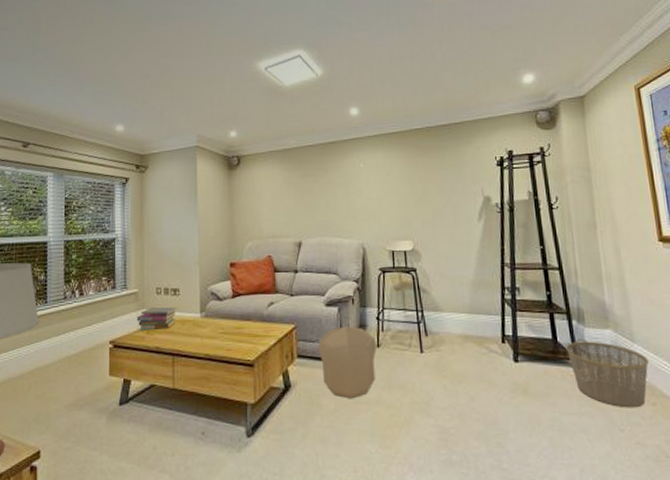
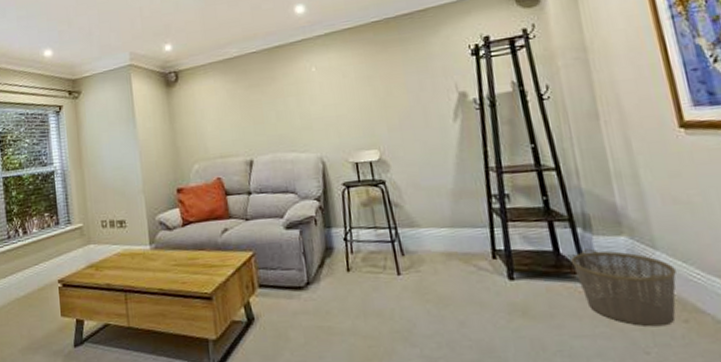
books: present [137,306,178,330] -> none [84,240,126,267]
pouf: present [318,325,377,399] -> none [280,248,348,330]

